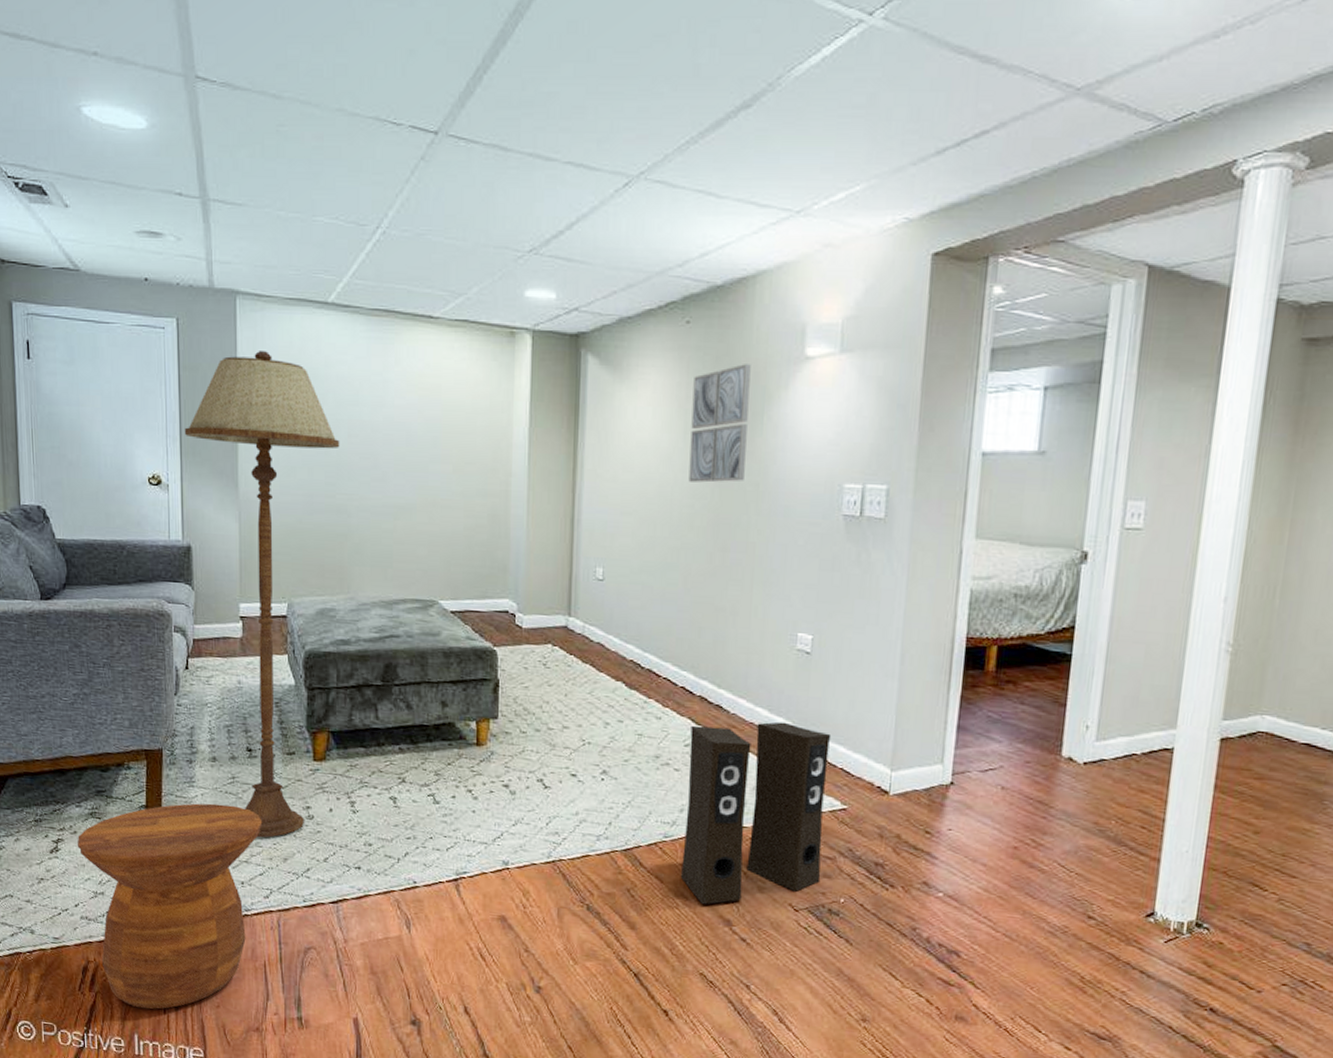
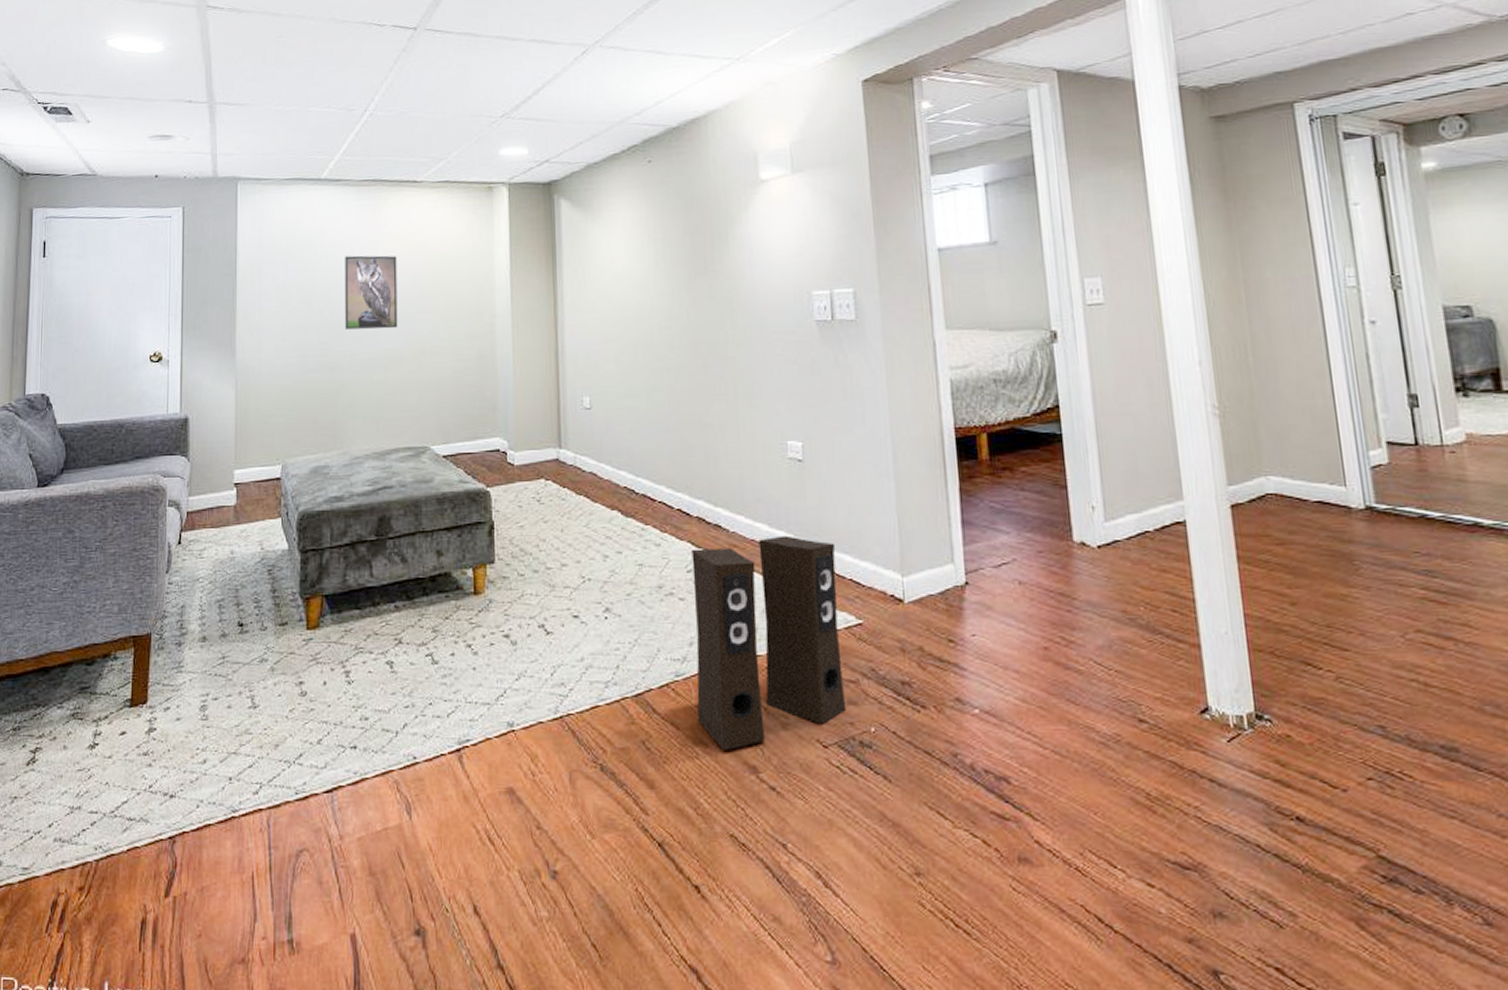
side table: present [77,803,263,1010] -> none [55,689,253,948]
floor lamp: present [184,351,340,838] -> none [185,227,333,724]
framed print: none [353,393,409,477] -> present [345,255,398,330]
wall art: present [688,364,751,483] -> none [660,192,717,305]

